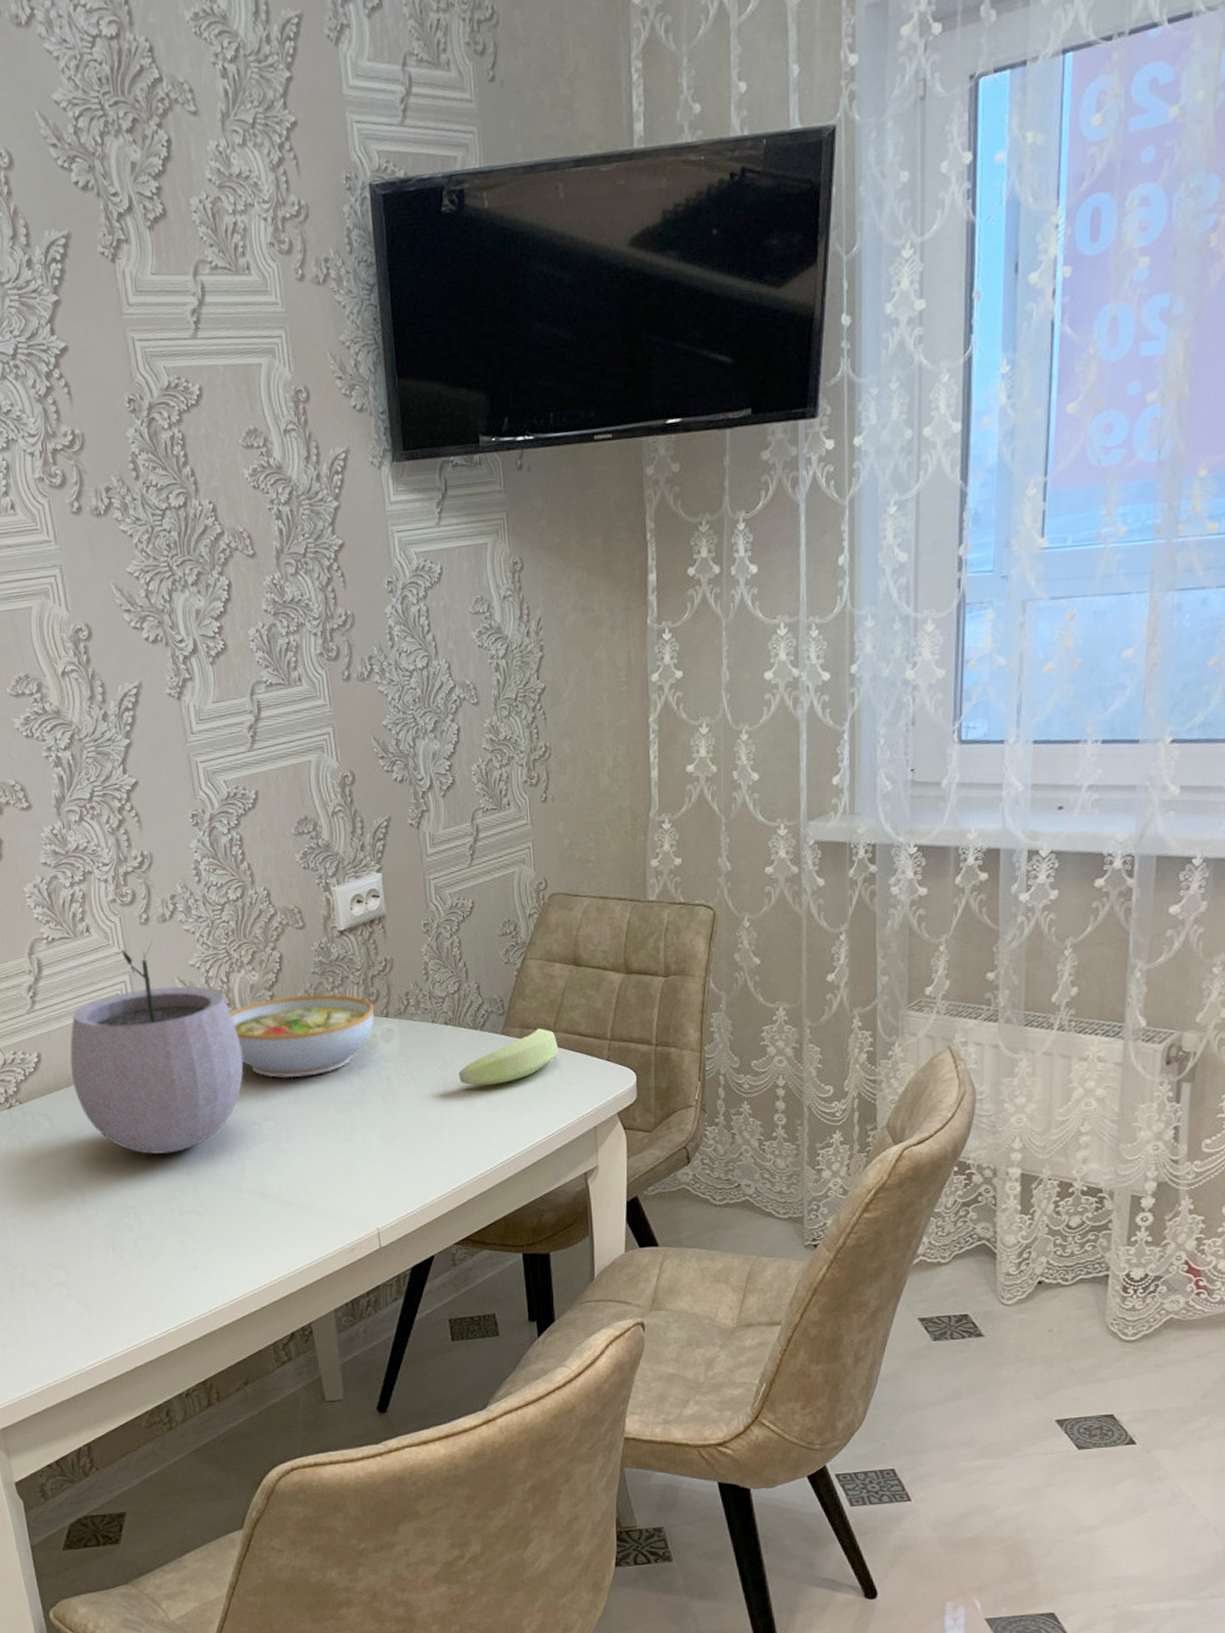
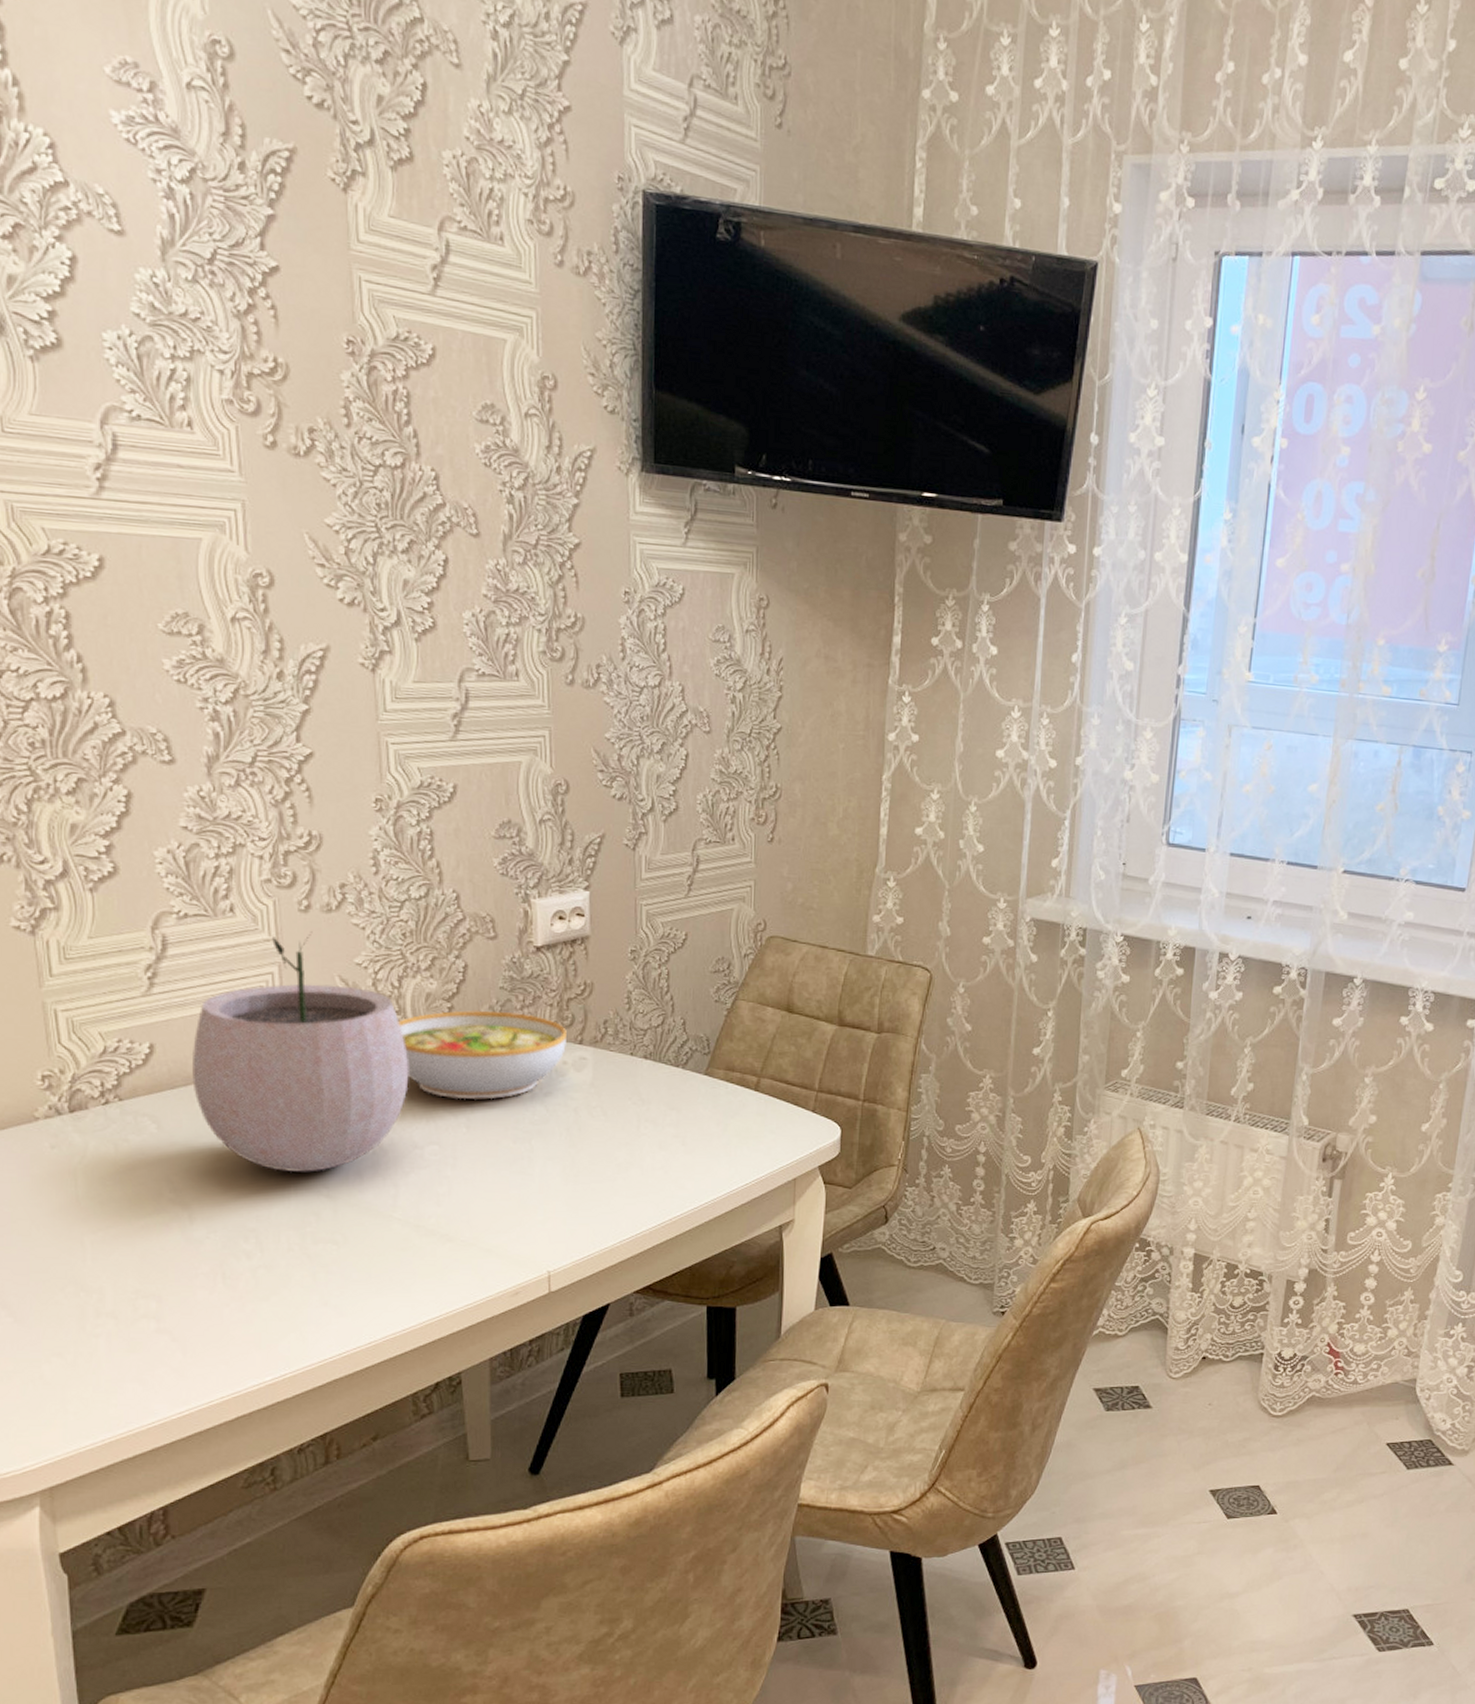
banana: present [458,1028,558,1085] -> none [654,1072,763,1126]

